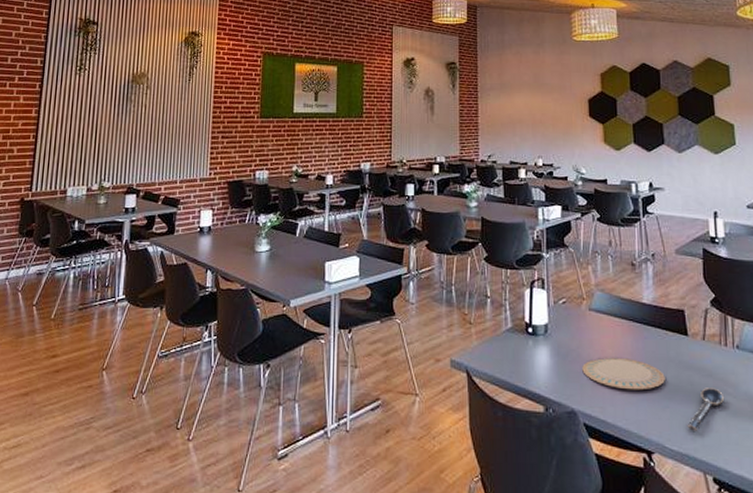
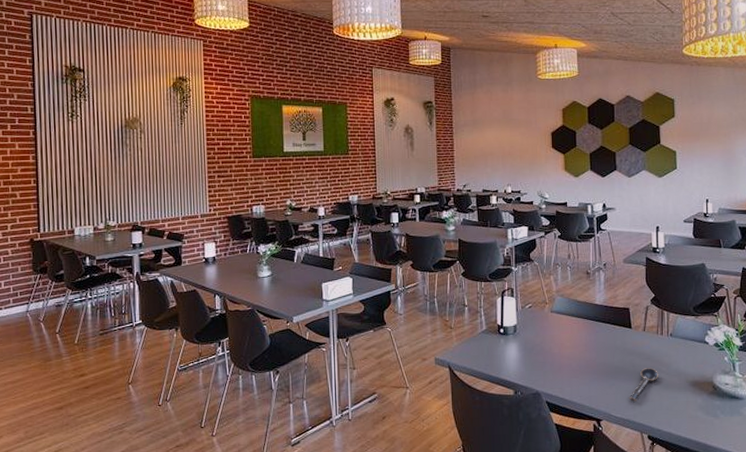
plate: present [582,358,665,390] -> none [545,349,612,374]

